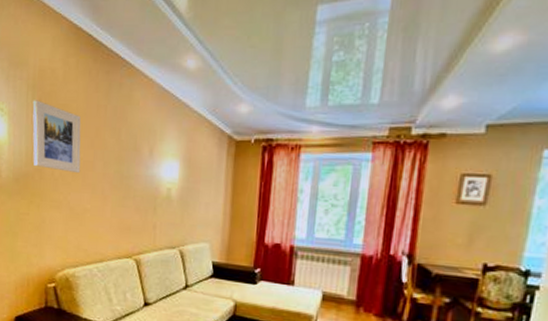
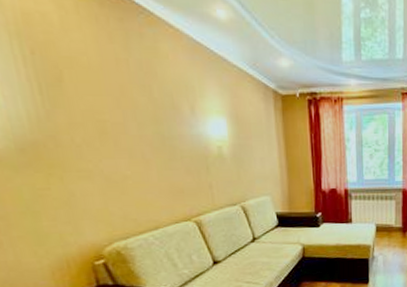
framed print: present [32,100,81,174] -> none [21,51,109,138]

